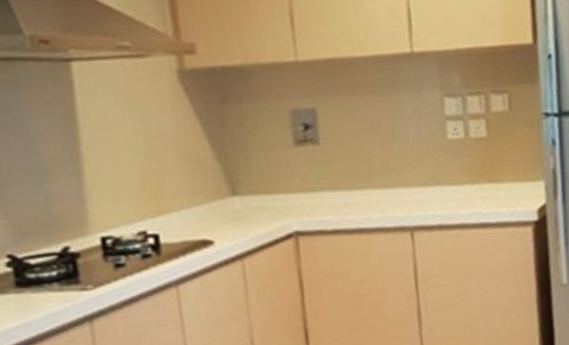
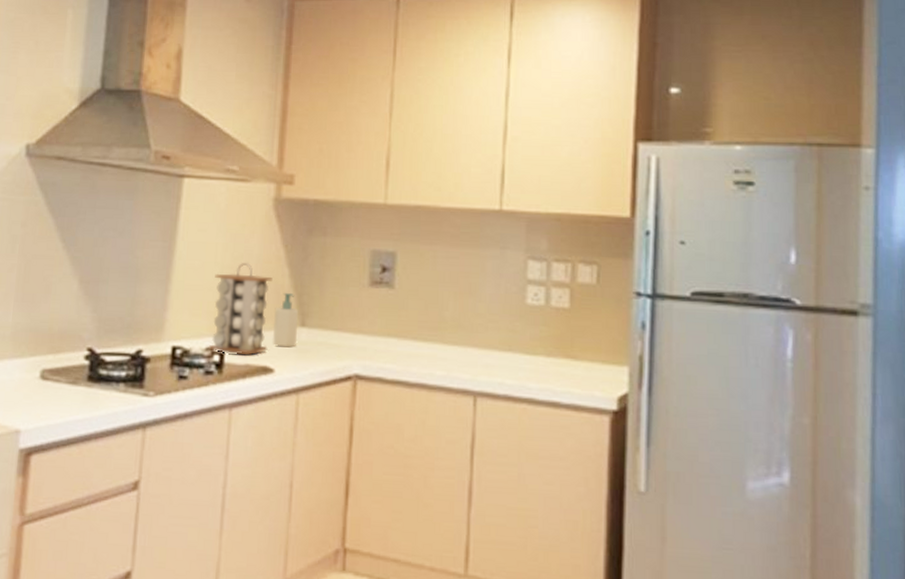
spice rack: none [130,140,203,235] -> present [208,262,273,355]
soap bottle: none [202,164,232,219] -> present [272,292,299,348]

